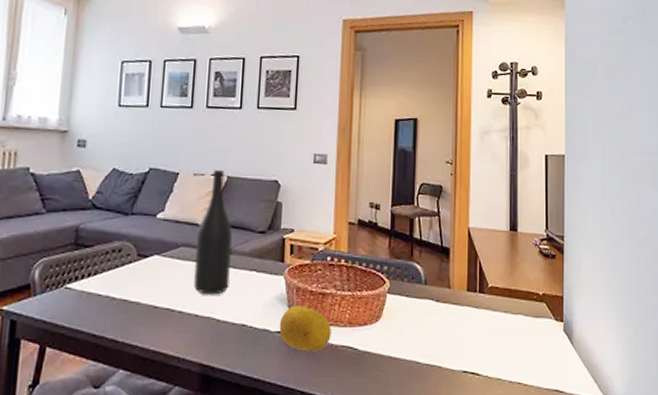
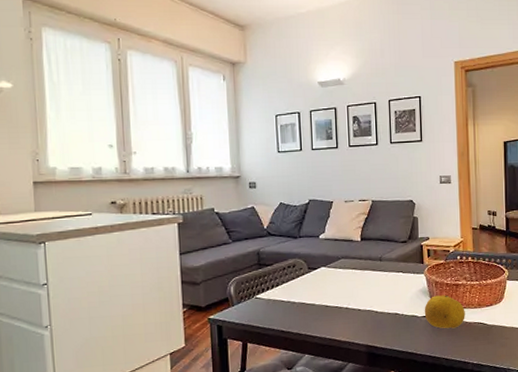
wine bottle: present [194,170,232,295] -> none [353,196,382,294]

